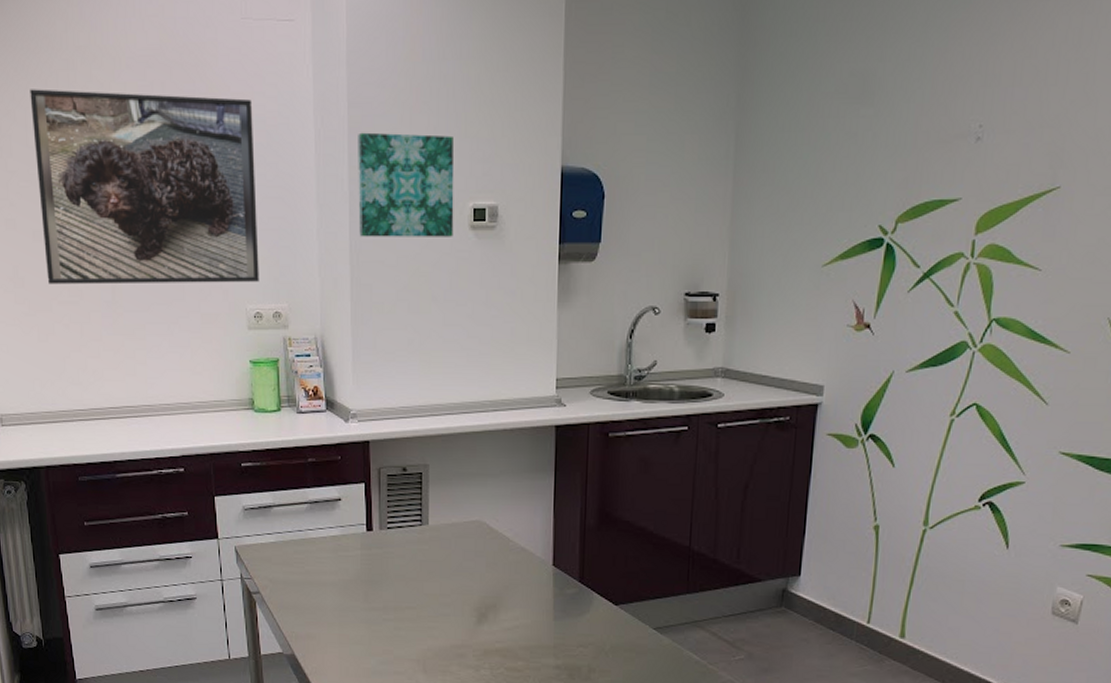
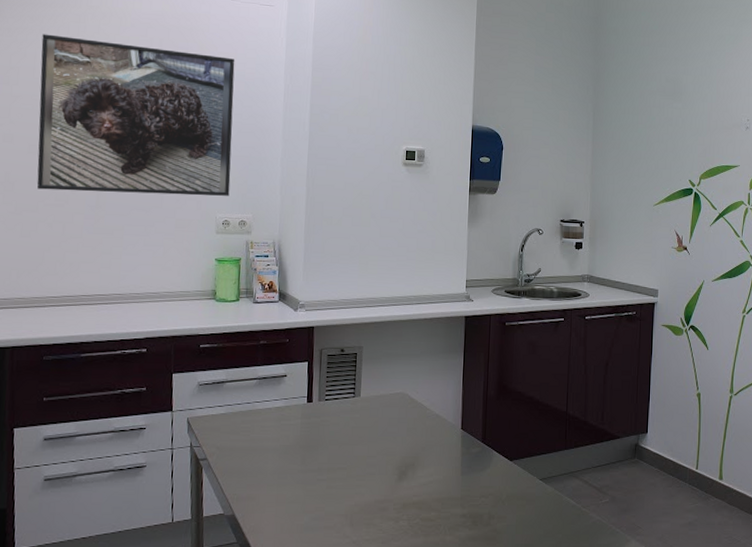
wall art: present [358,132,454,237] -> none [315,90,393,170]

